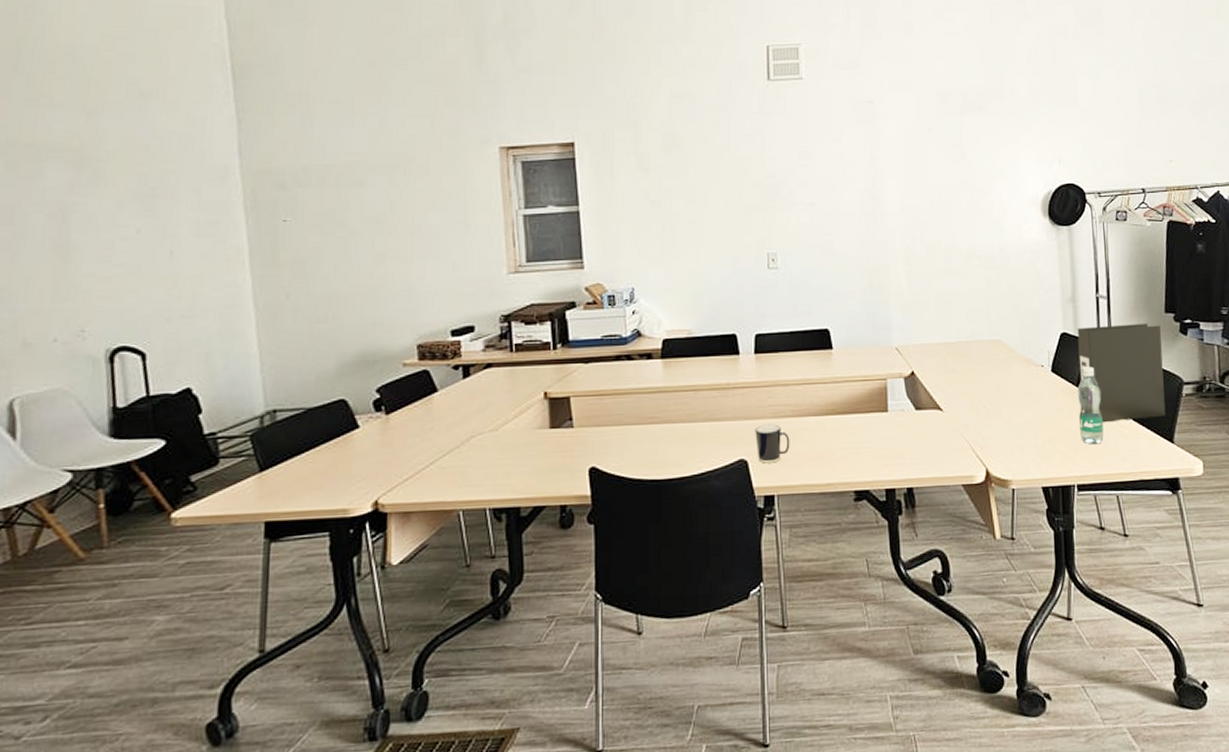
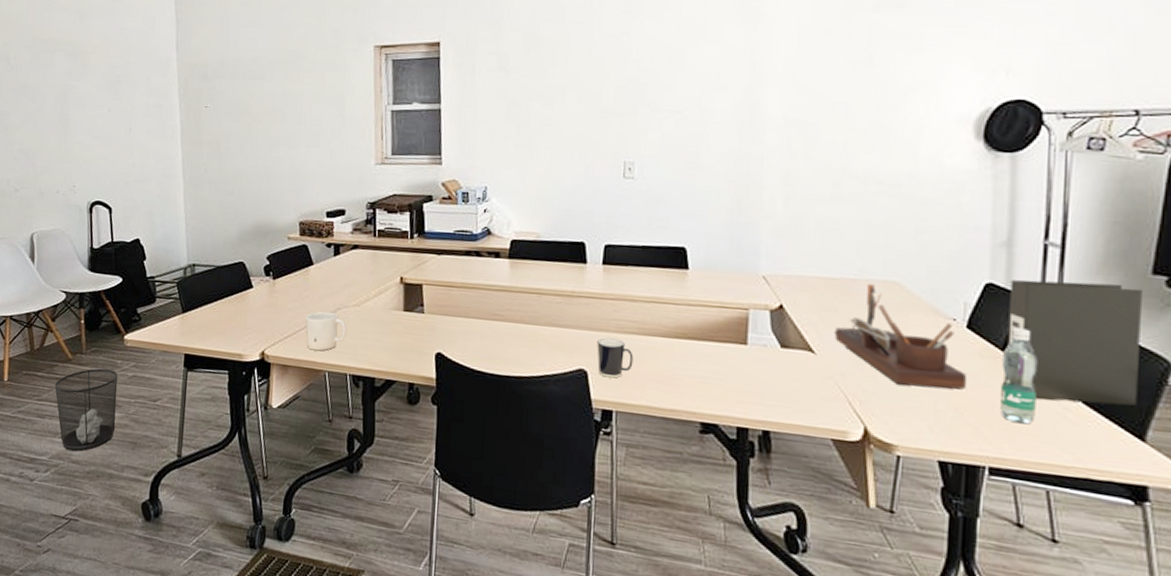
waste bin: none [56,561,163,683] -> present [55,368,118,451]
mug: none [429,442,483,489] -> present [305,311,347,351]
desk organizer: none [956,343,1056,427] -> present [834,283,968,390]

